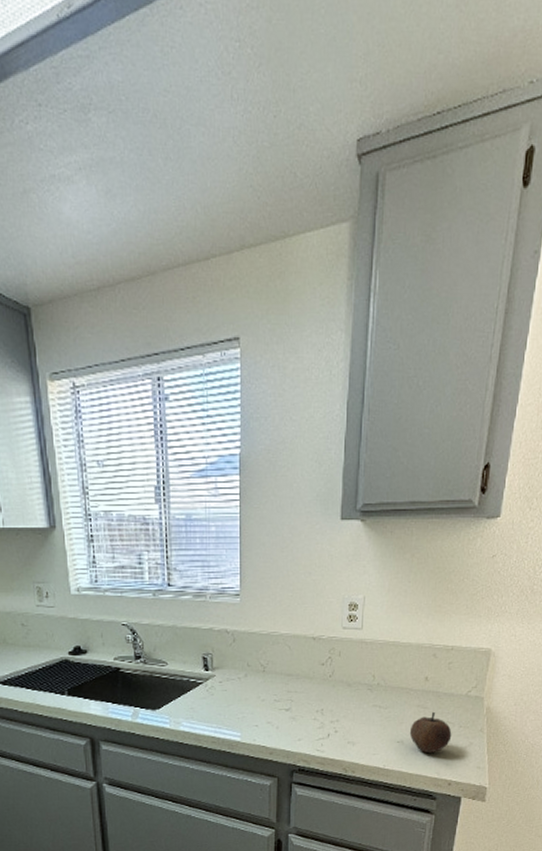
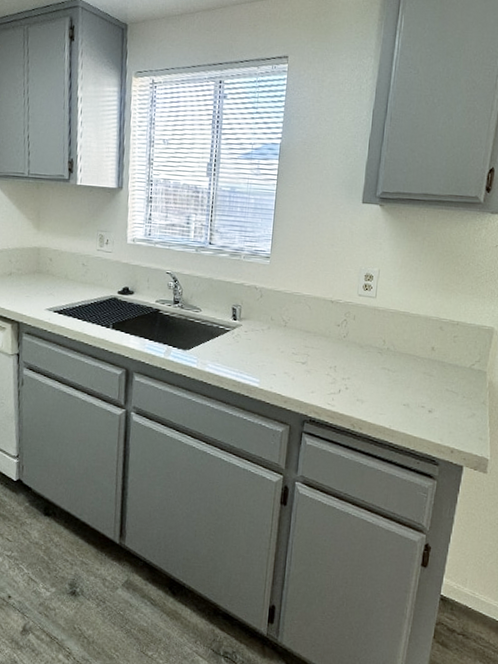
fruit: present [409,711,452,754] -> none [415,379,456,420]

